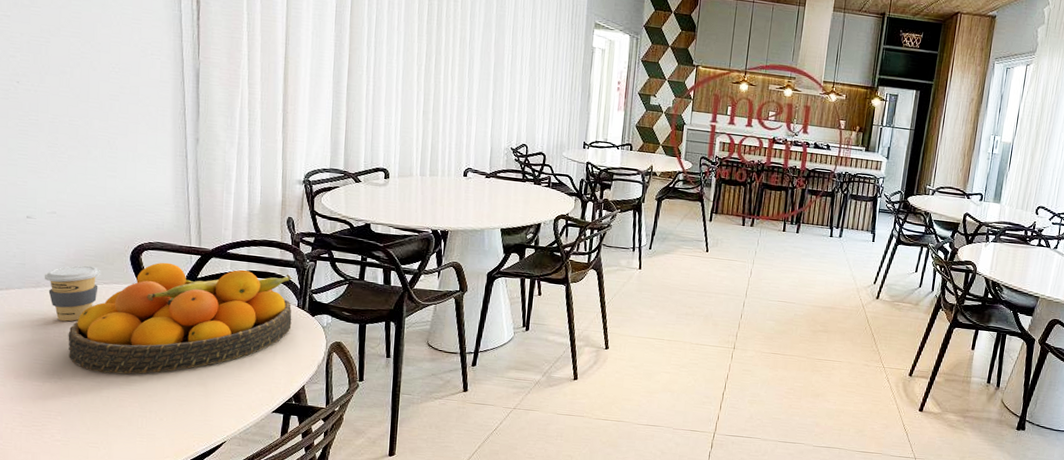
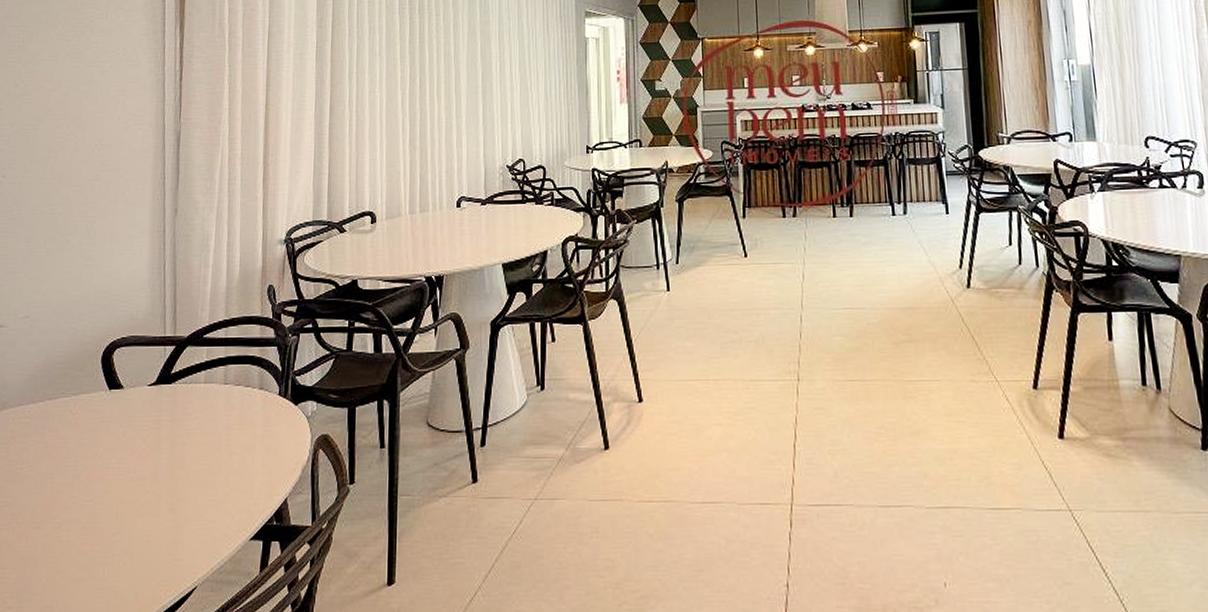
coffee cup: present [44,265,101,322] -> none [11,375,71,448]
fruit bowl: present [68,262,293,374] -> none [29,355,274,509]

